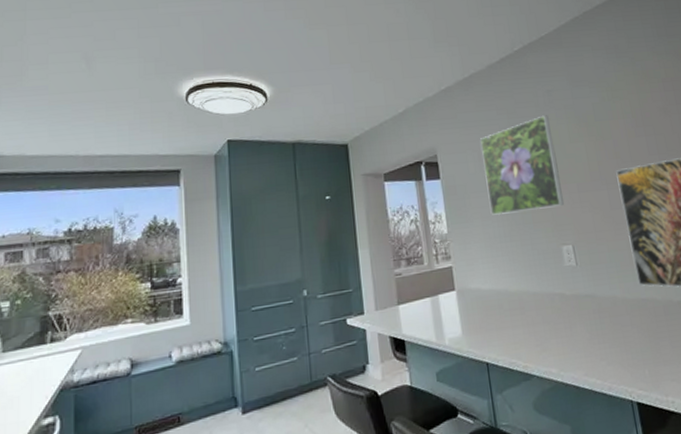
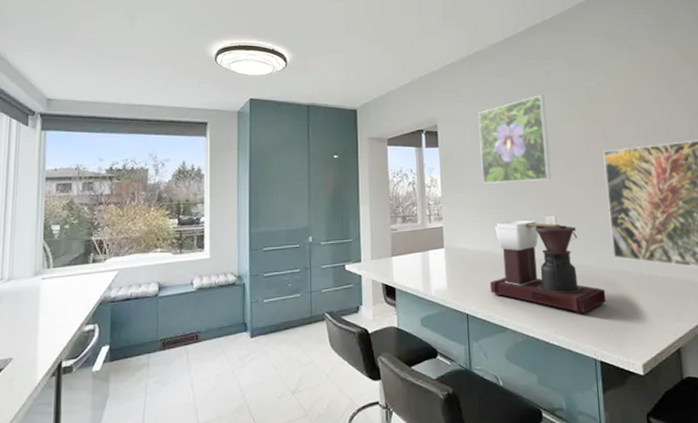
coffee maker: none [508,251,636,352] -> present [489,220,606,315]

